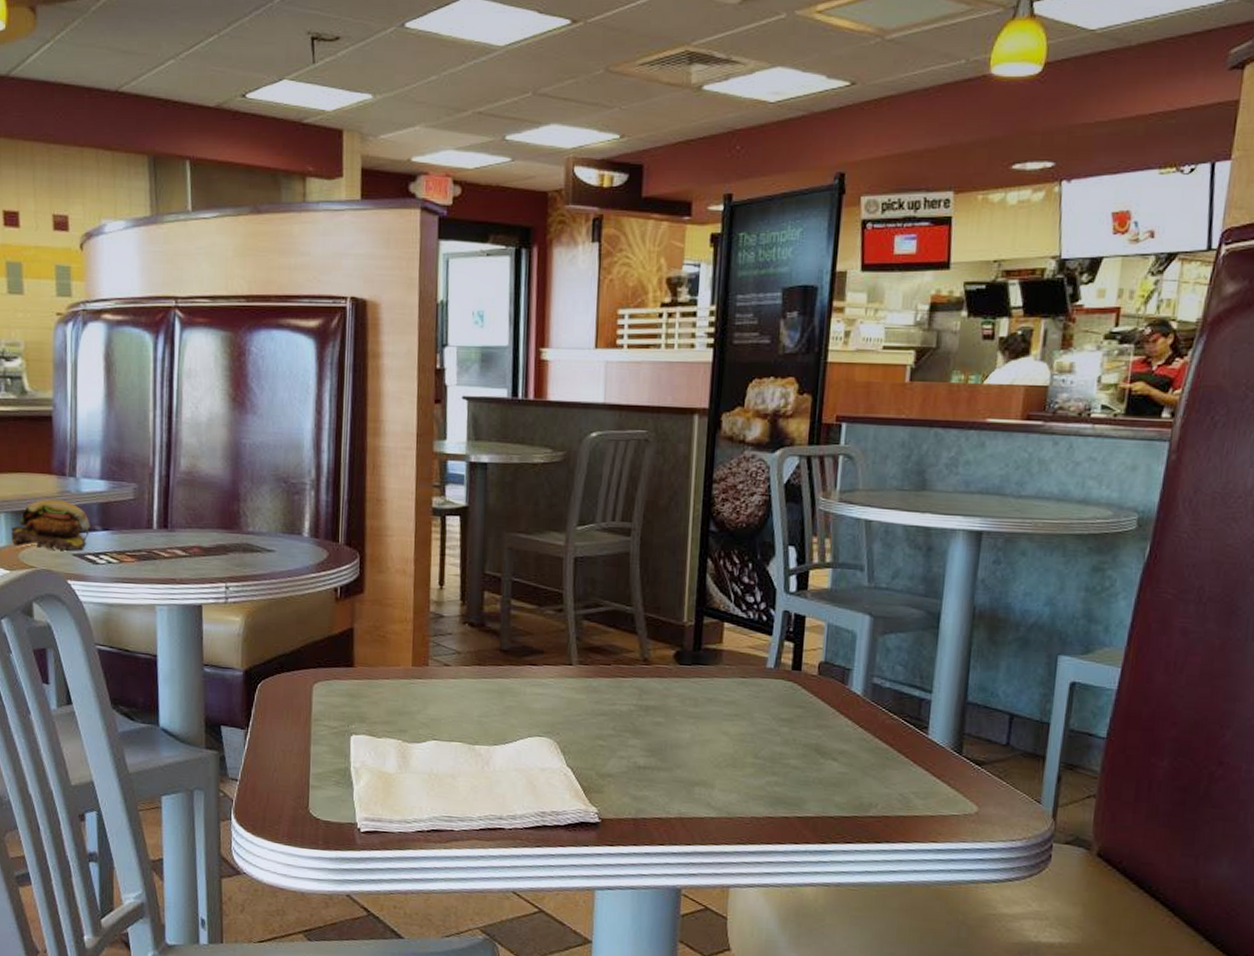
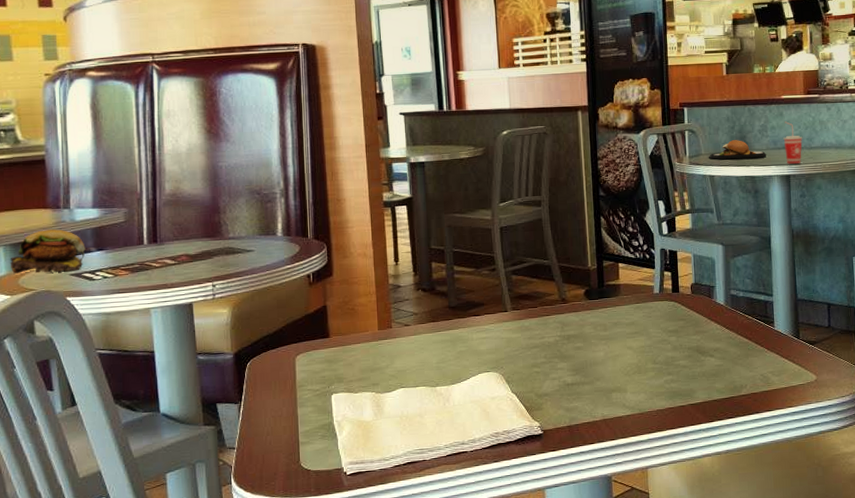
burger: none [867,474,952,504] -> present [708,140,766,161]
beverage cup: none [980,455,1010,517] -> present [783,121,803,165]

